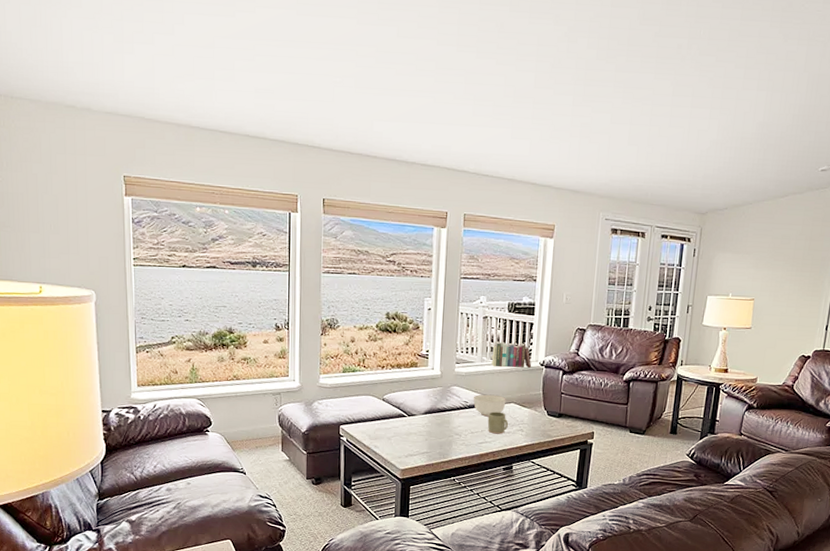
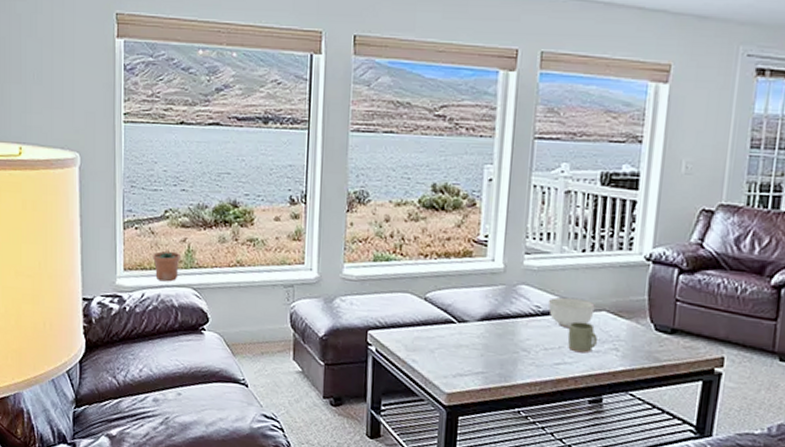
planter: none [163,369,186,394] -> present [153,251,180,282]
books: present [491,341,532,369] -> none [575,225,634,264]

